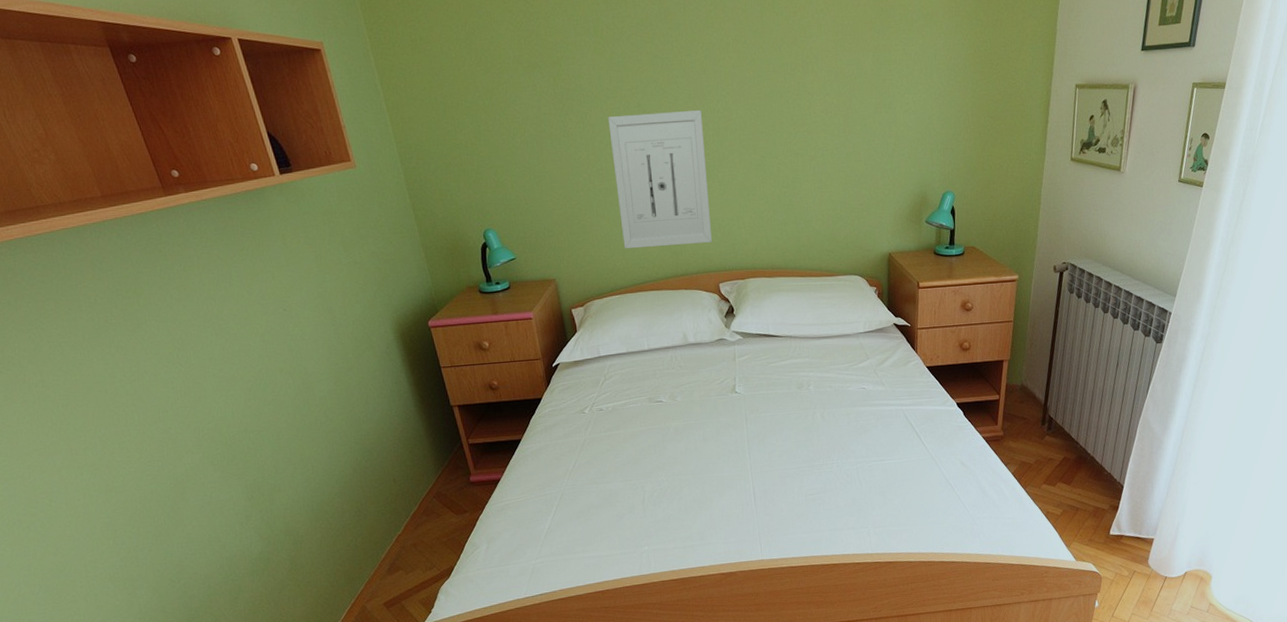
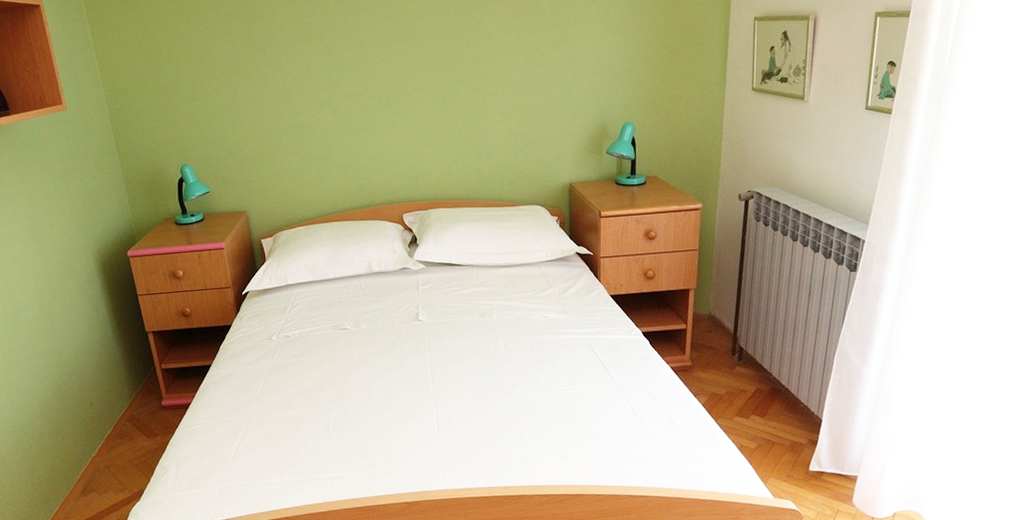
wall art: present [608,110,712,249] -> none [298,51,396,182]

